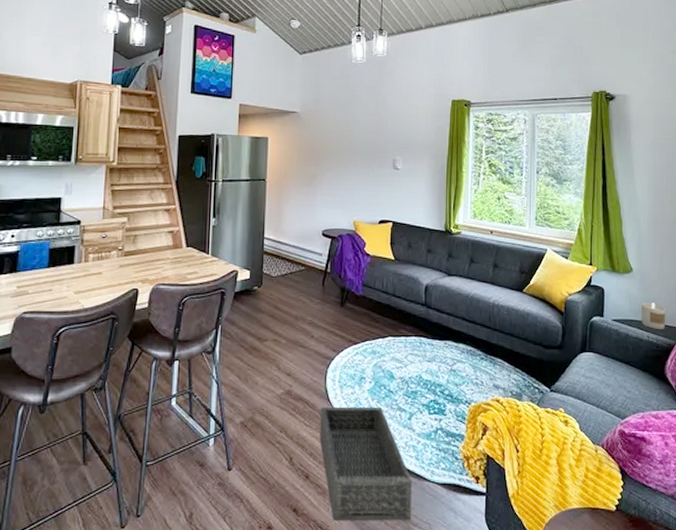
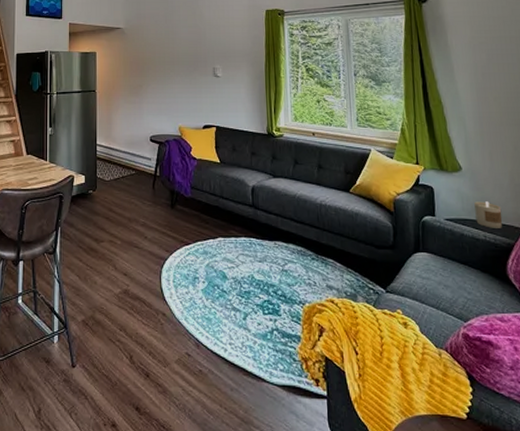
basket: present [319,406,413,521] -> none [157,306,252,423]

